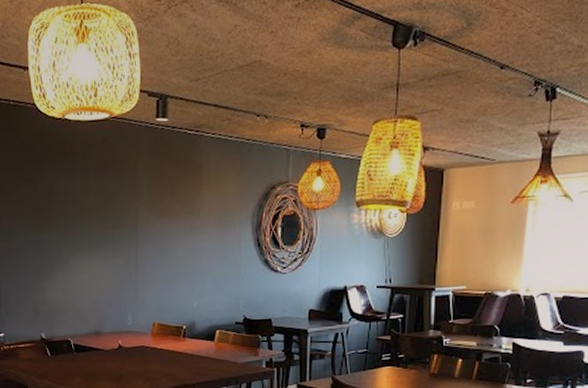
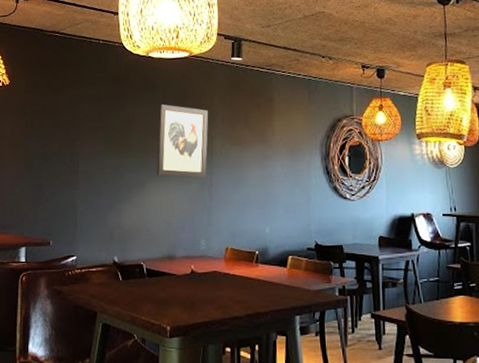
wall art: none [79,173,133,253] -> present [156,104,209,178]

